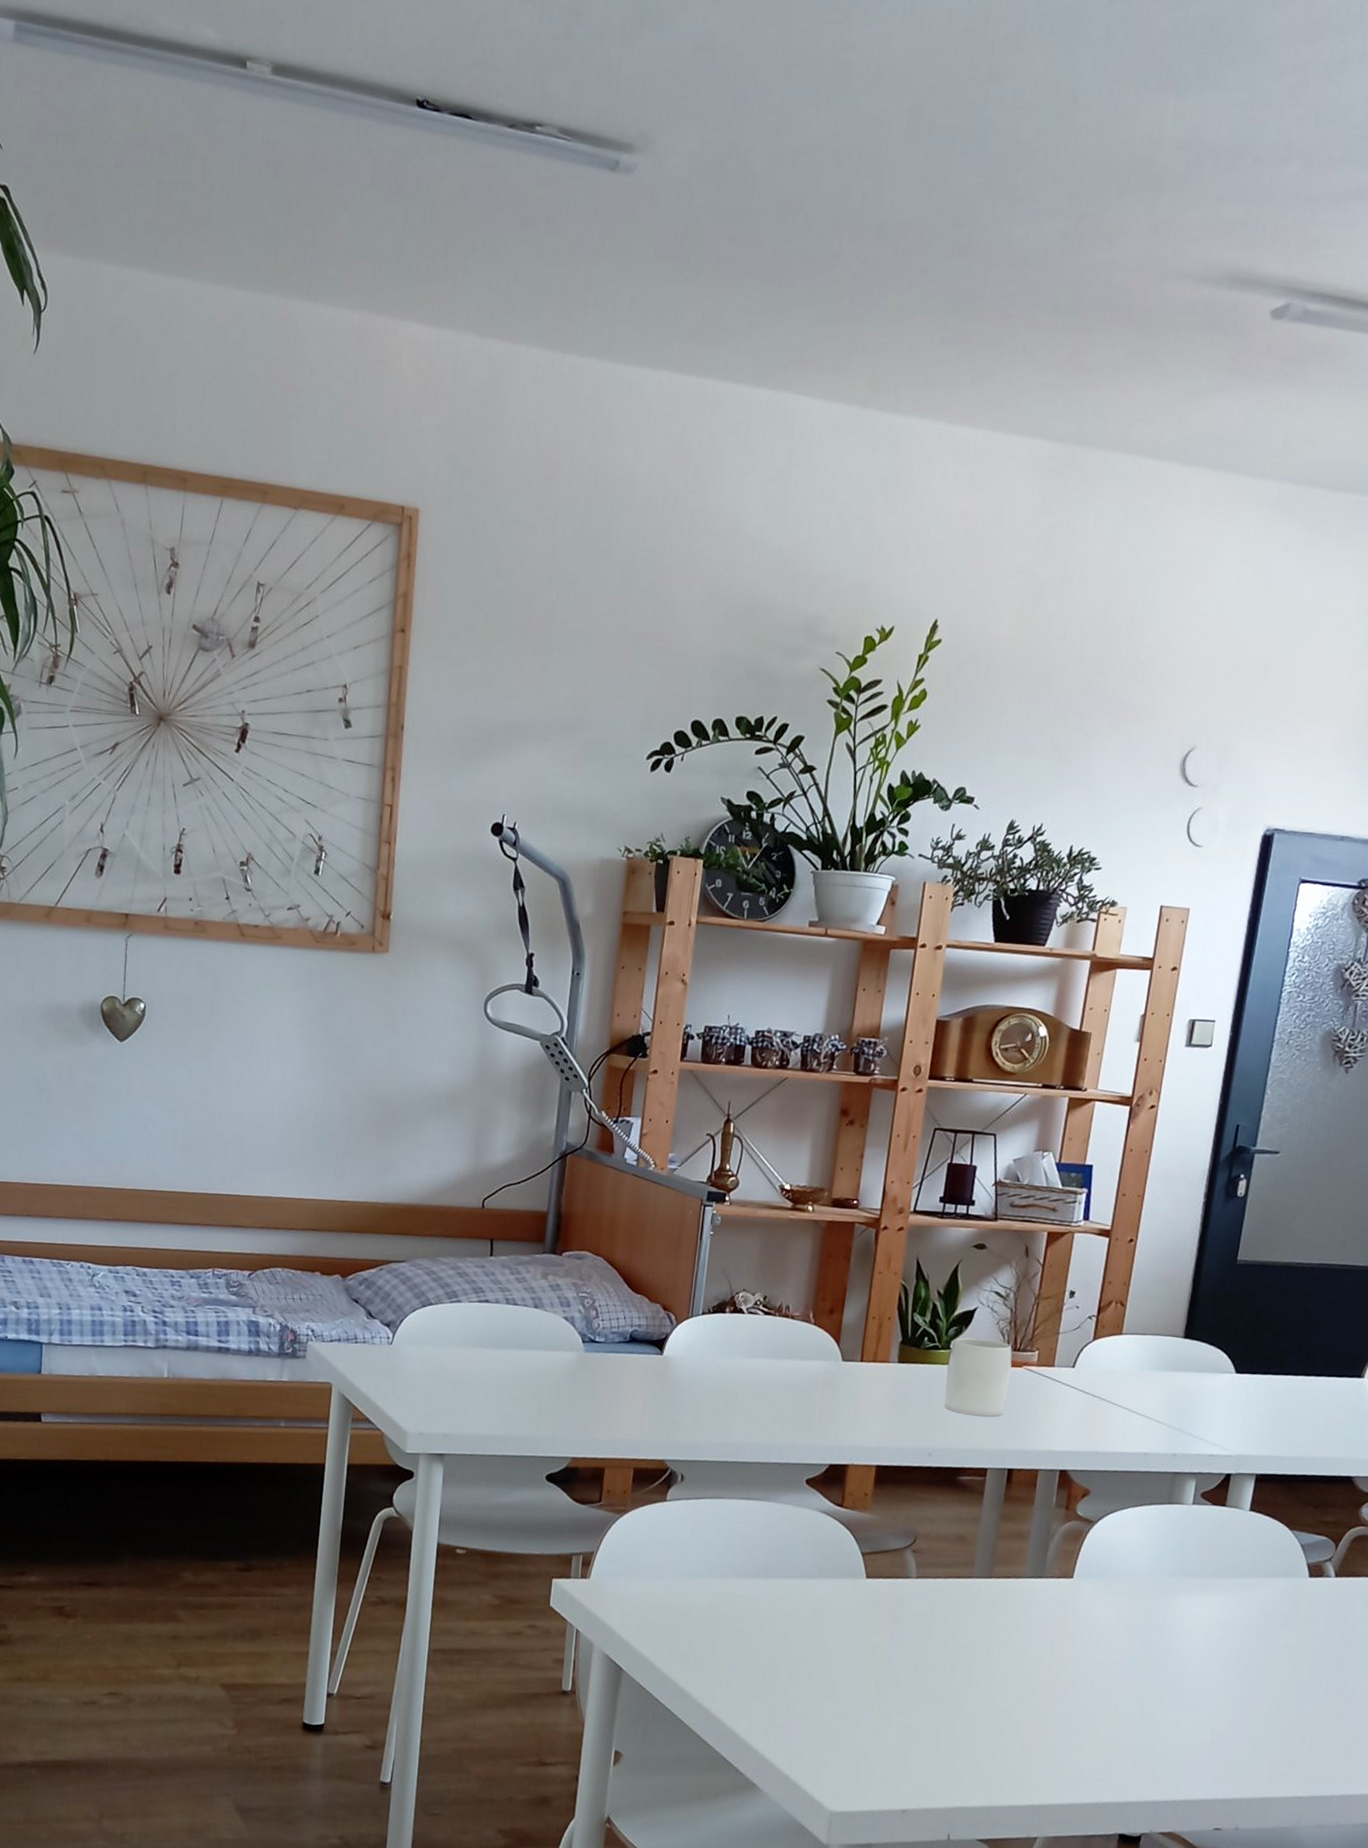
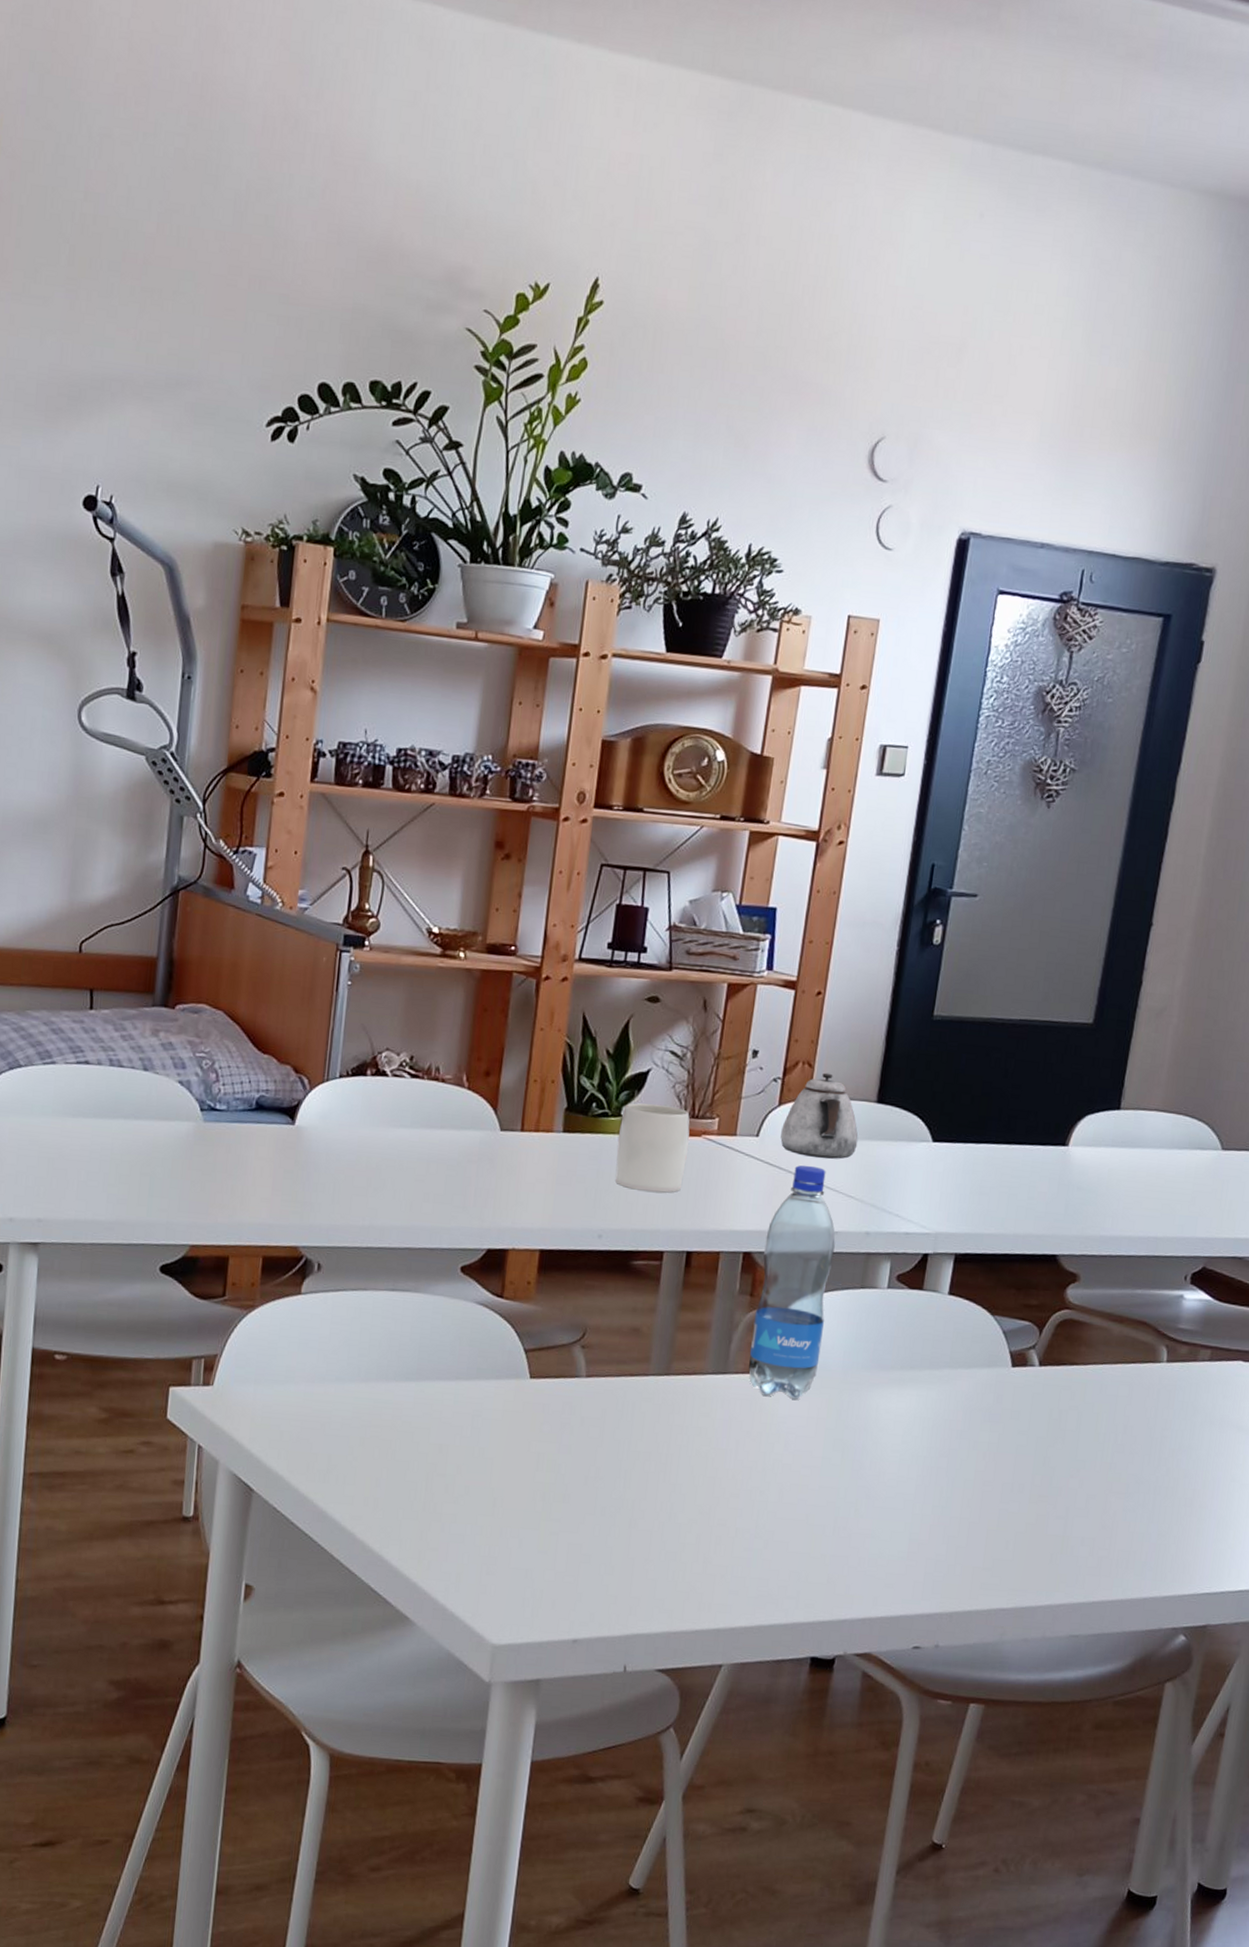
bottle: none [1063,1393,1145,1603] -> present [748,1165,836,1401]
teapot: none [1095,1311,1167,1389] -> present [780,1072,859,1160]

